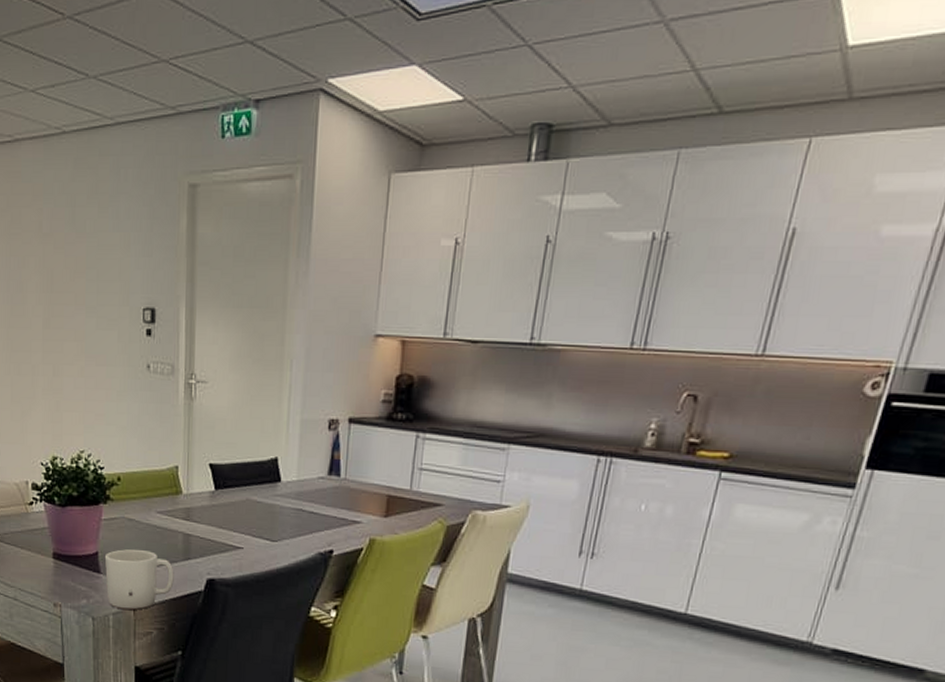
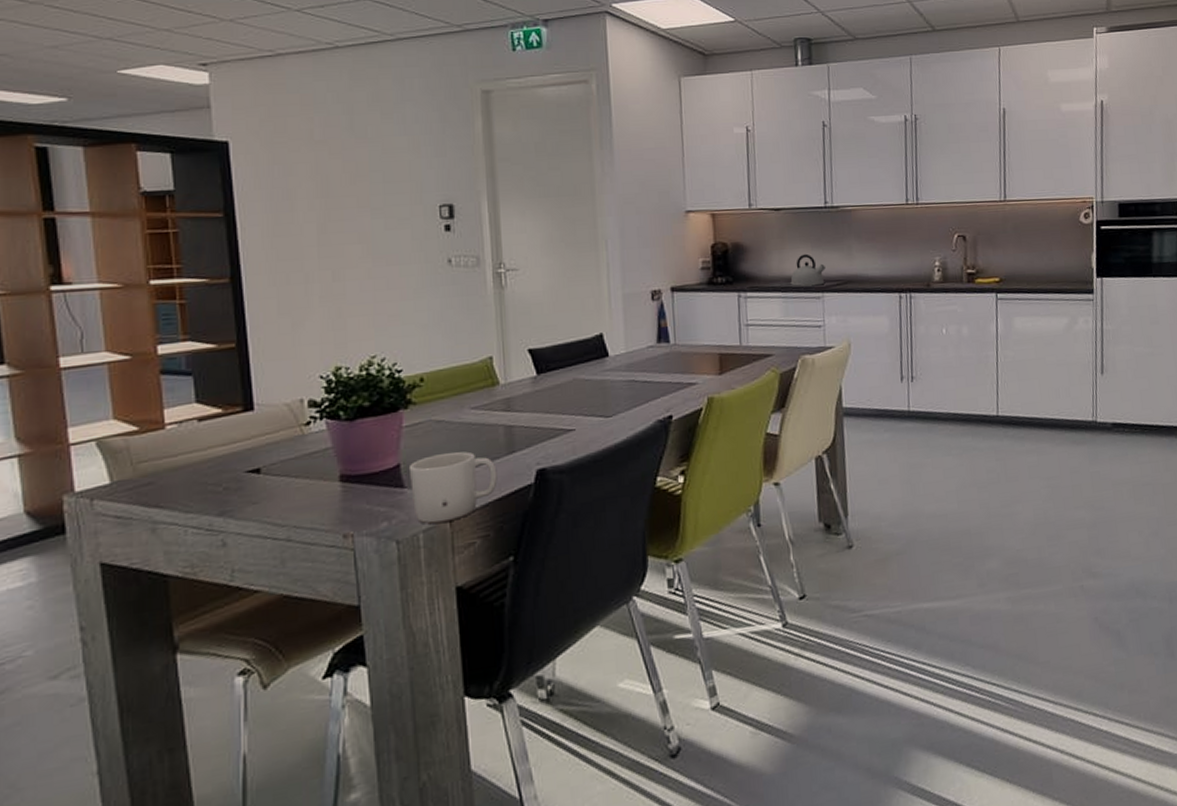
kettle: none [475,397,517,436] -> present [790,253,826,287]

